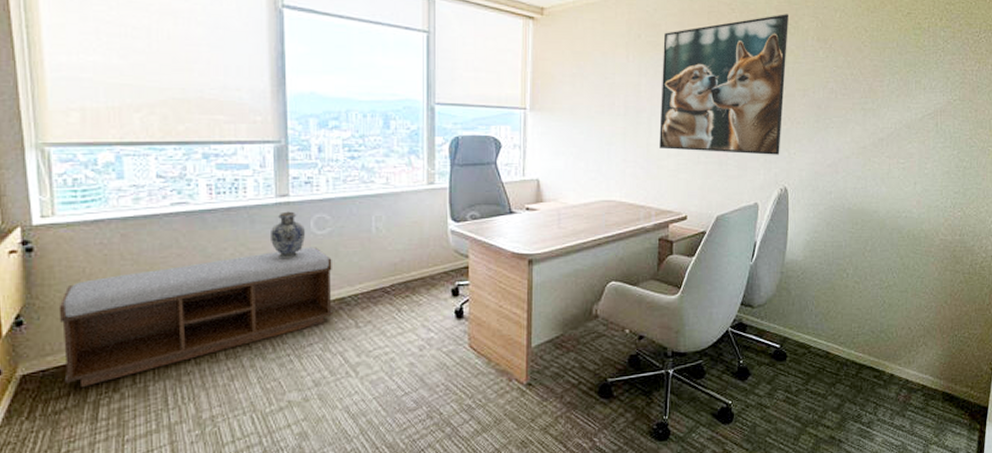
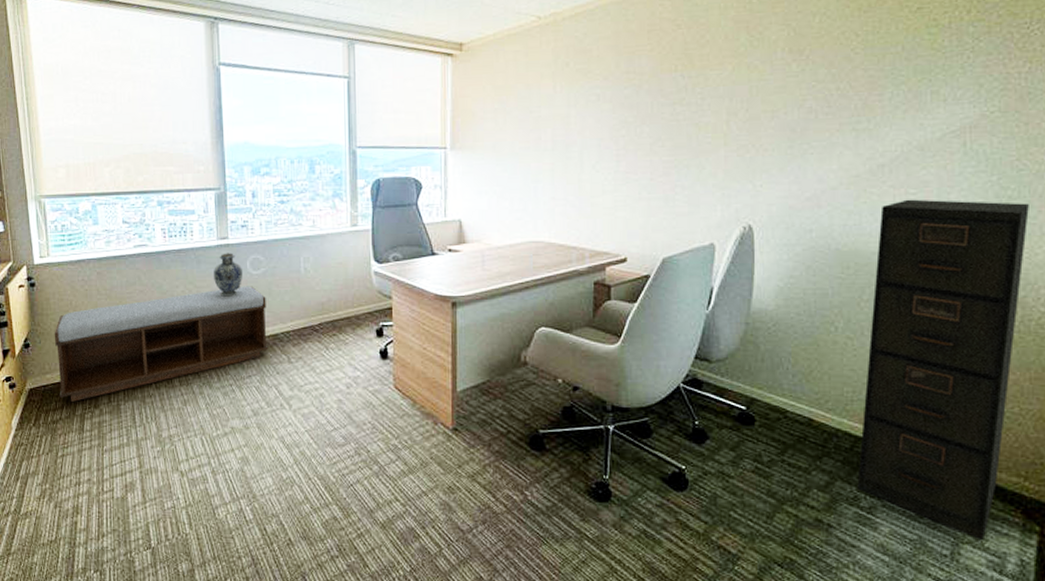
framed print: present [659,14,788,155] -> none [592,24,750,188]
filing cabinet: none [860,167,977,441] -> present [857,199,1029,541]

